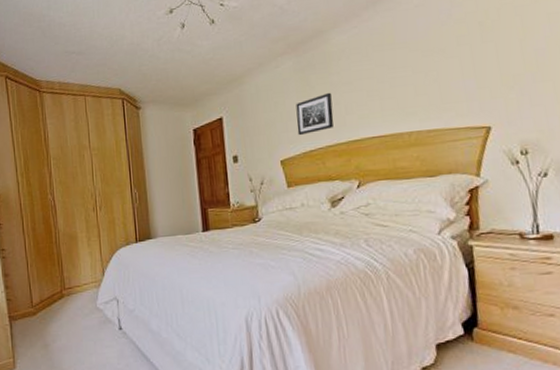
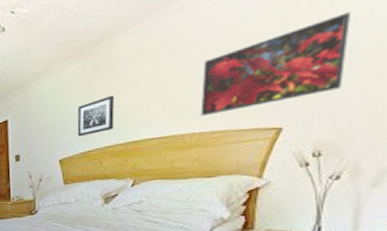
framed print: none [413,20,536,115] -> present [200,12,350,116]

